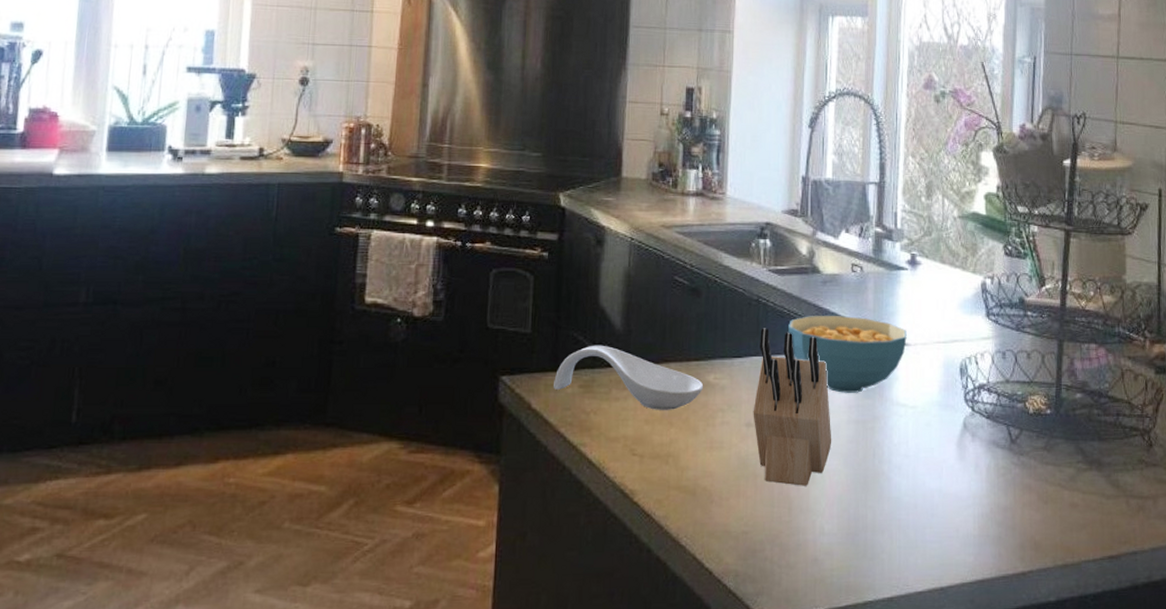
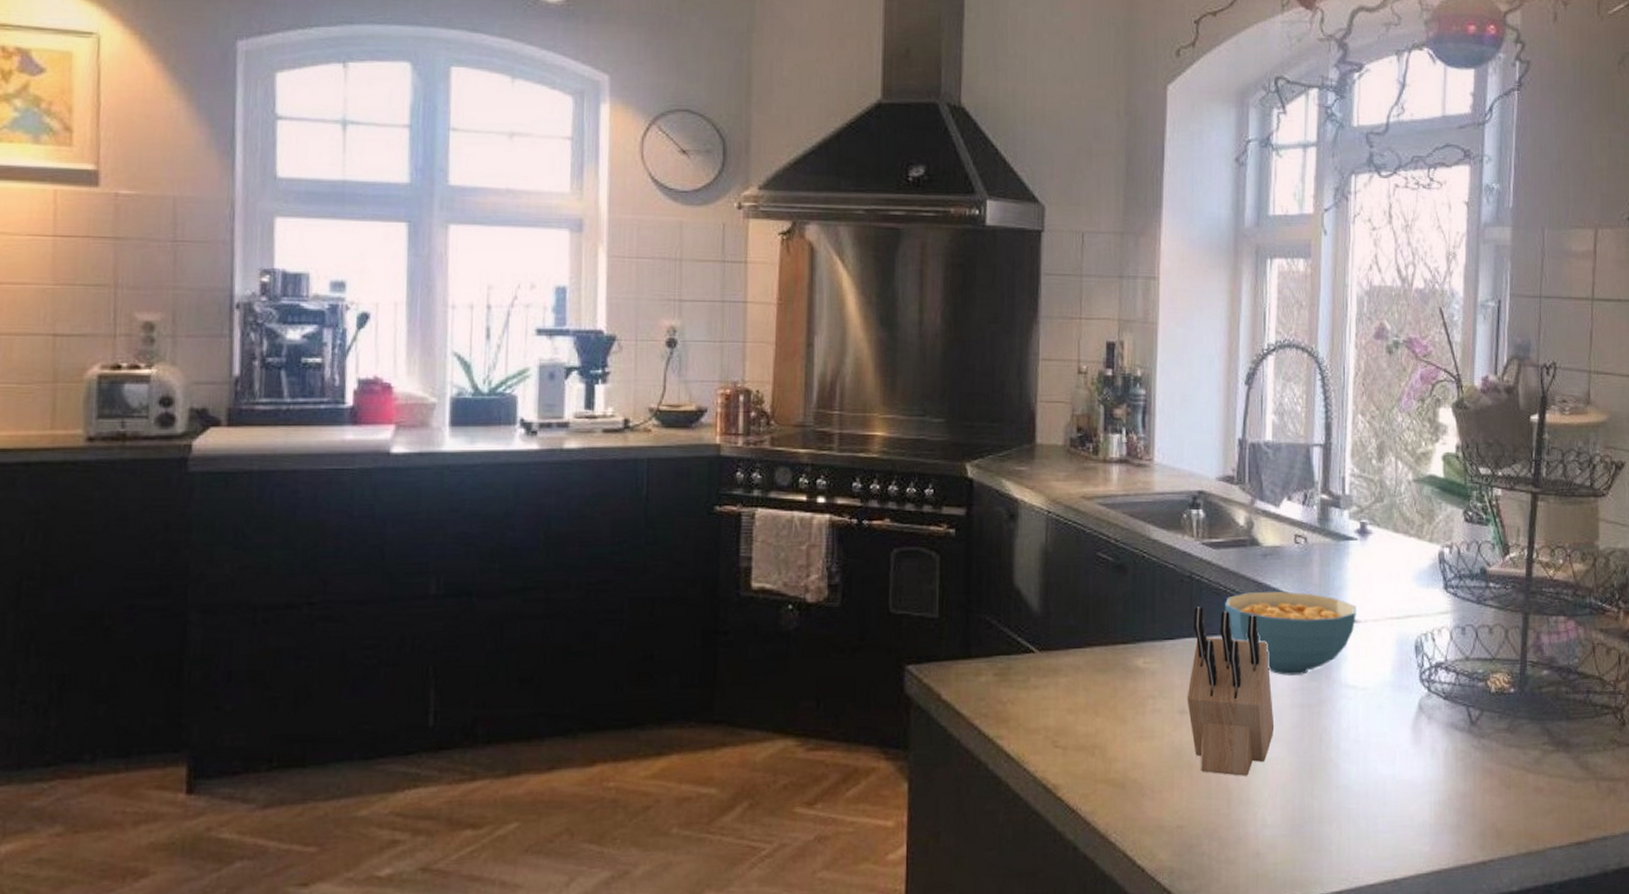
spoon rest: present [554,345,704,410] -> none [966,629,1132,698]

